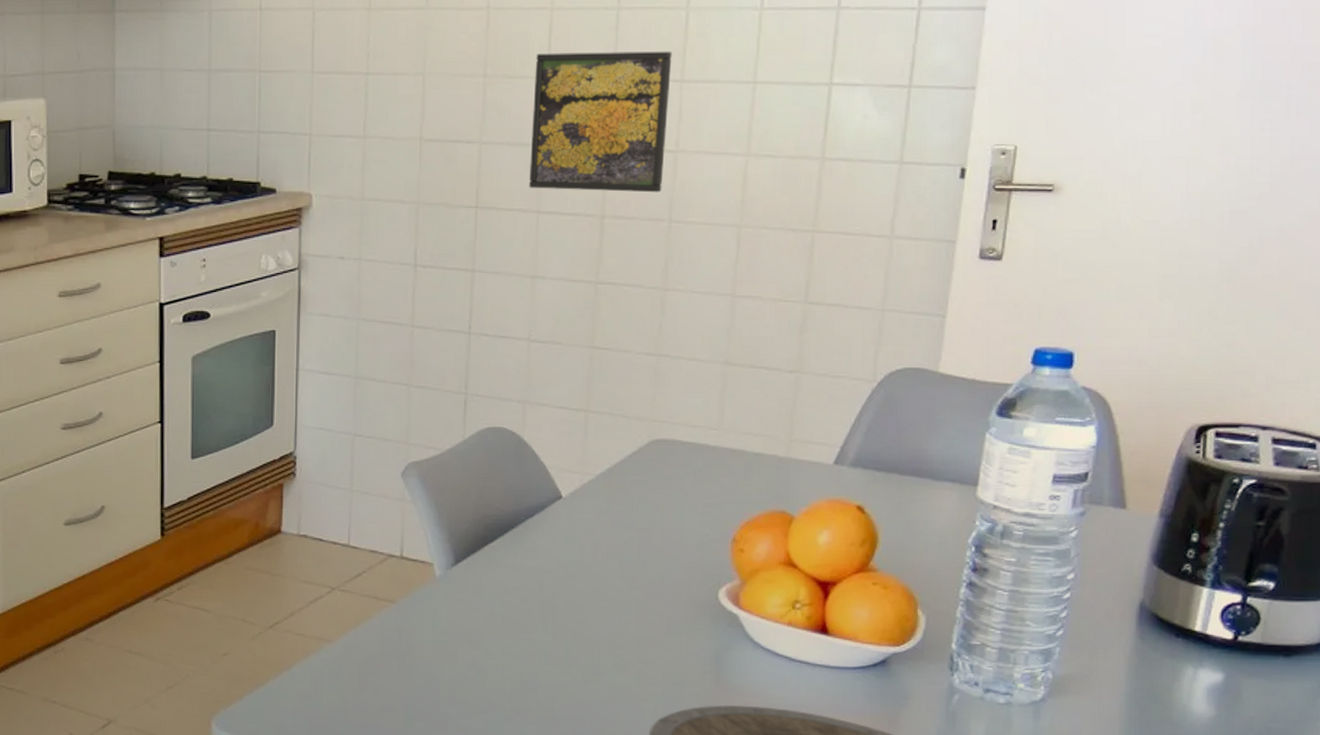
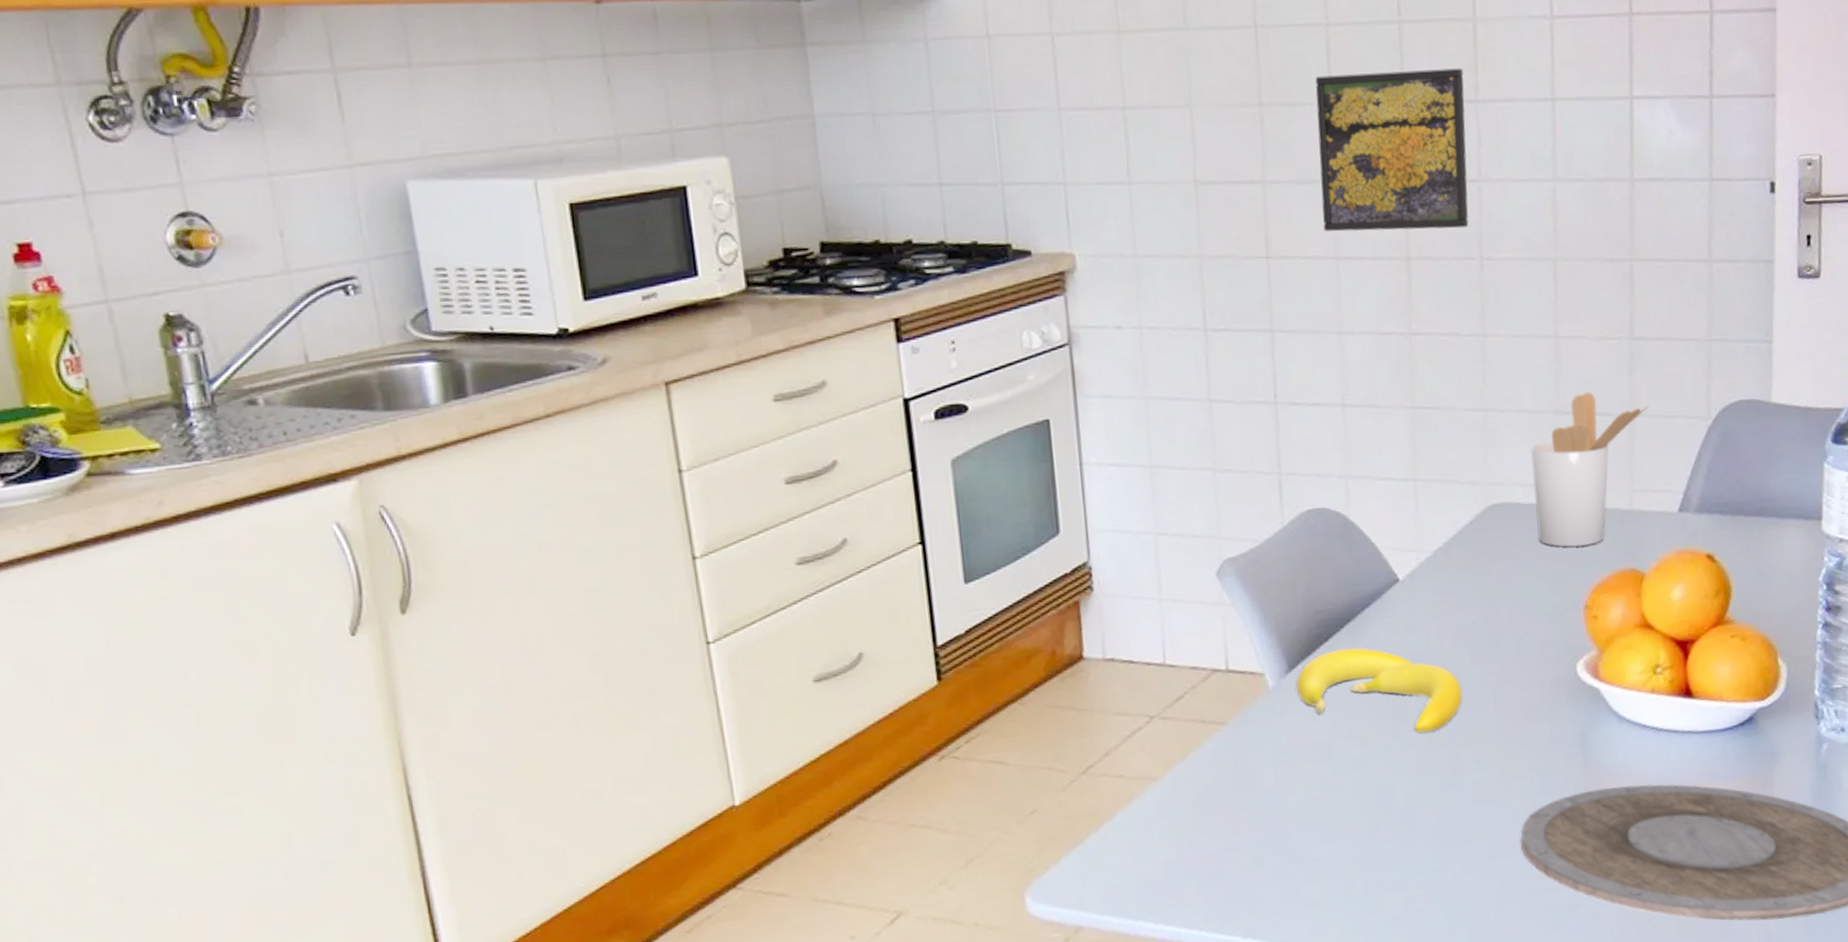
banana: none [461,550,609,633] -> present [1296,647,1463,733]
utensil holder: none [696,347,816,486] -> present [1530,392,1649,548]

